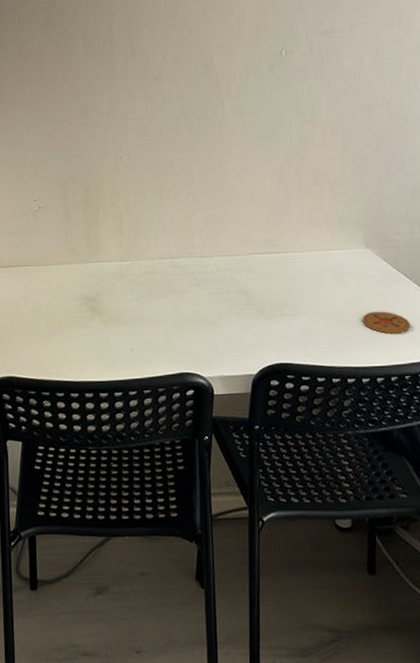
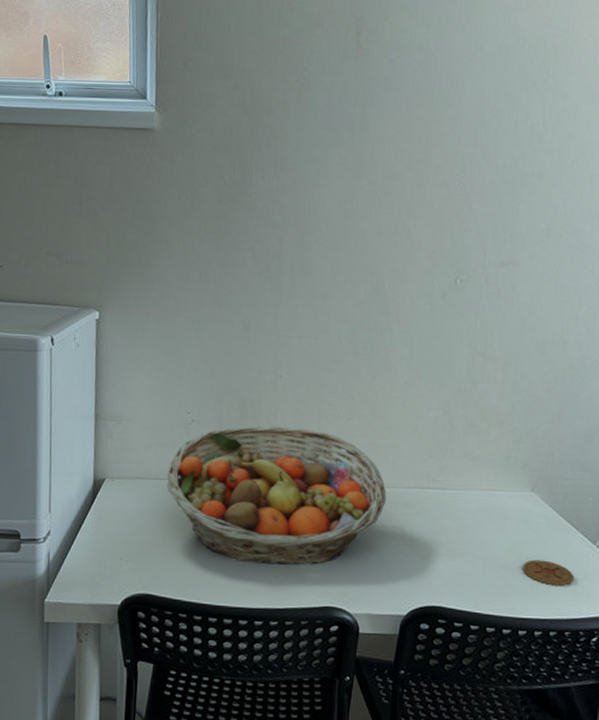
fruit basket: none [19,205,231,338] -> present [167,426,387,565]

